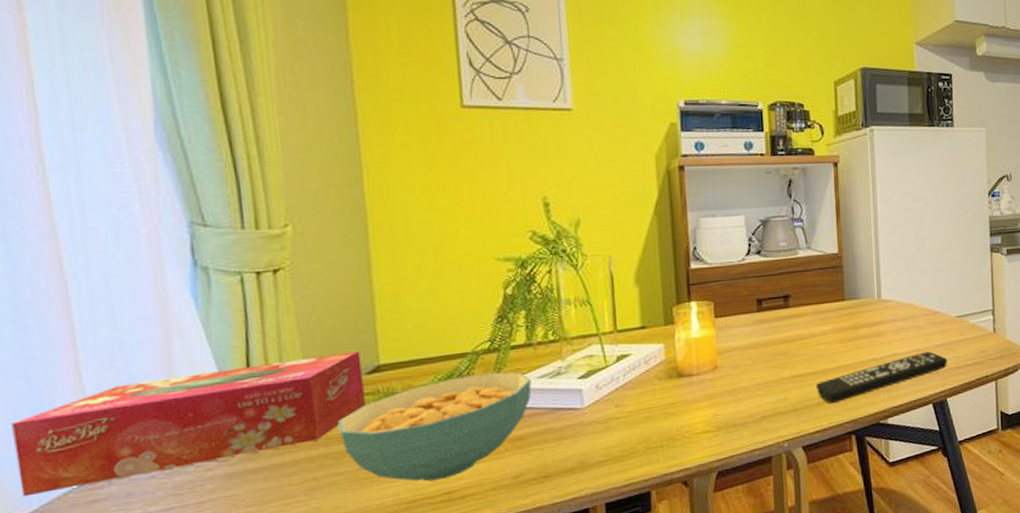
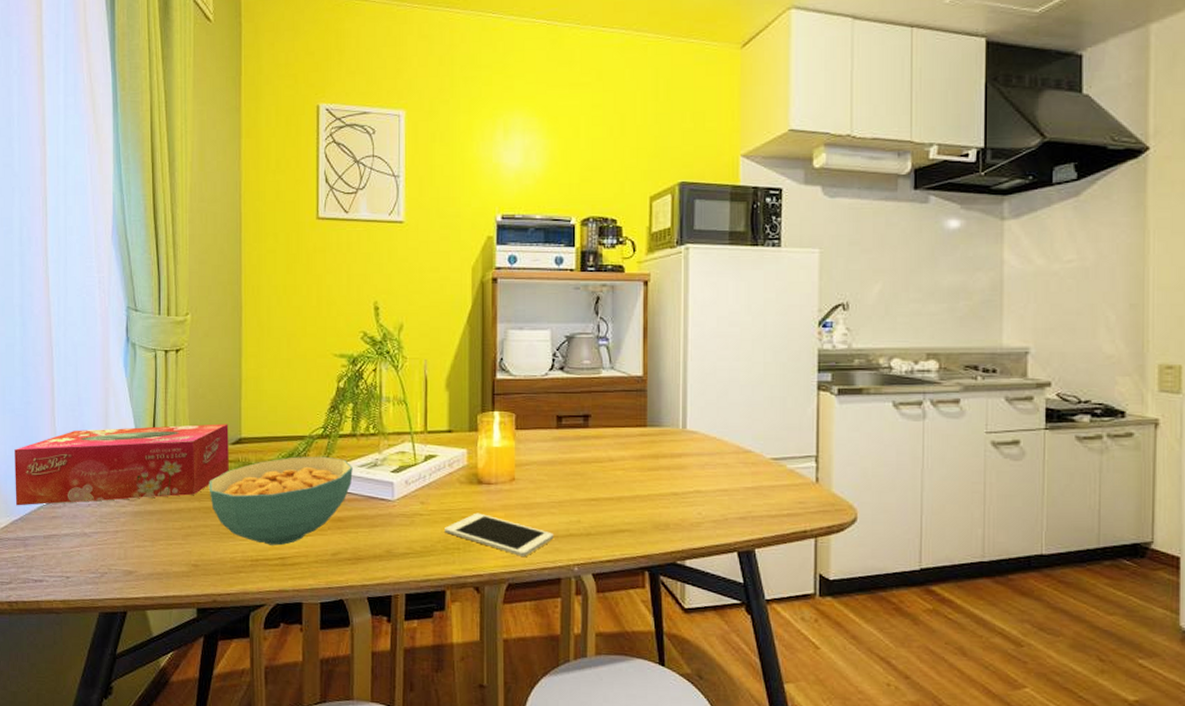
cell phone: none [645,406,762,443] -> present [445,513,554,556]
remote control: present [816,351,948,404] -> none [611,493,759,535]

